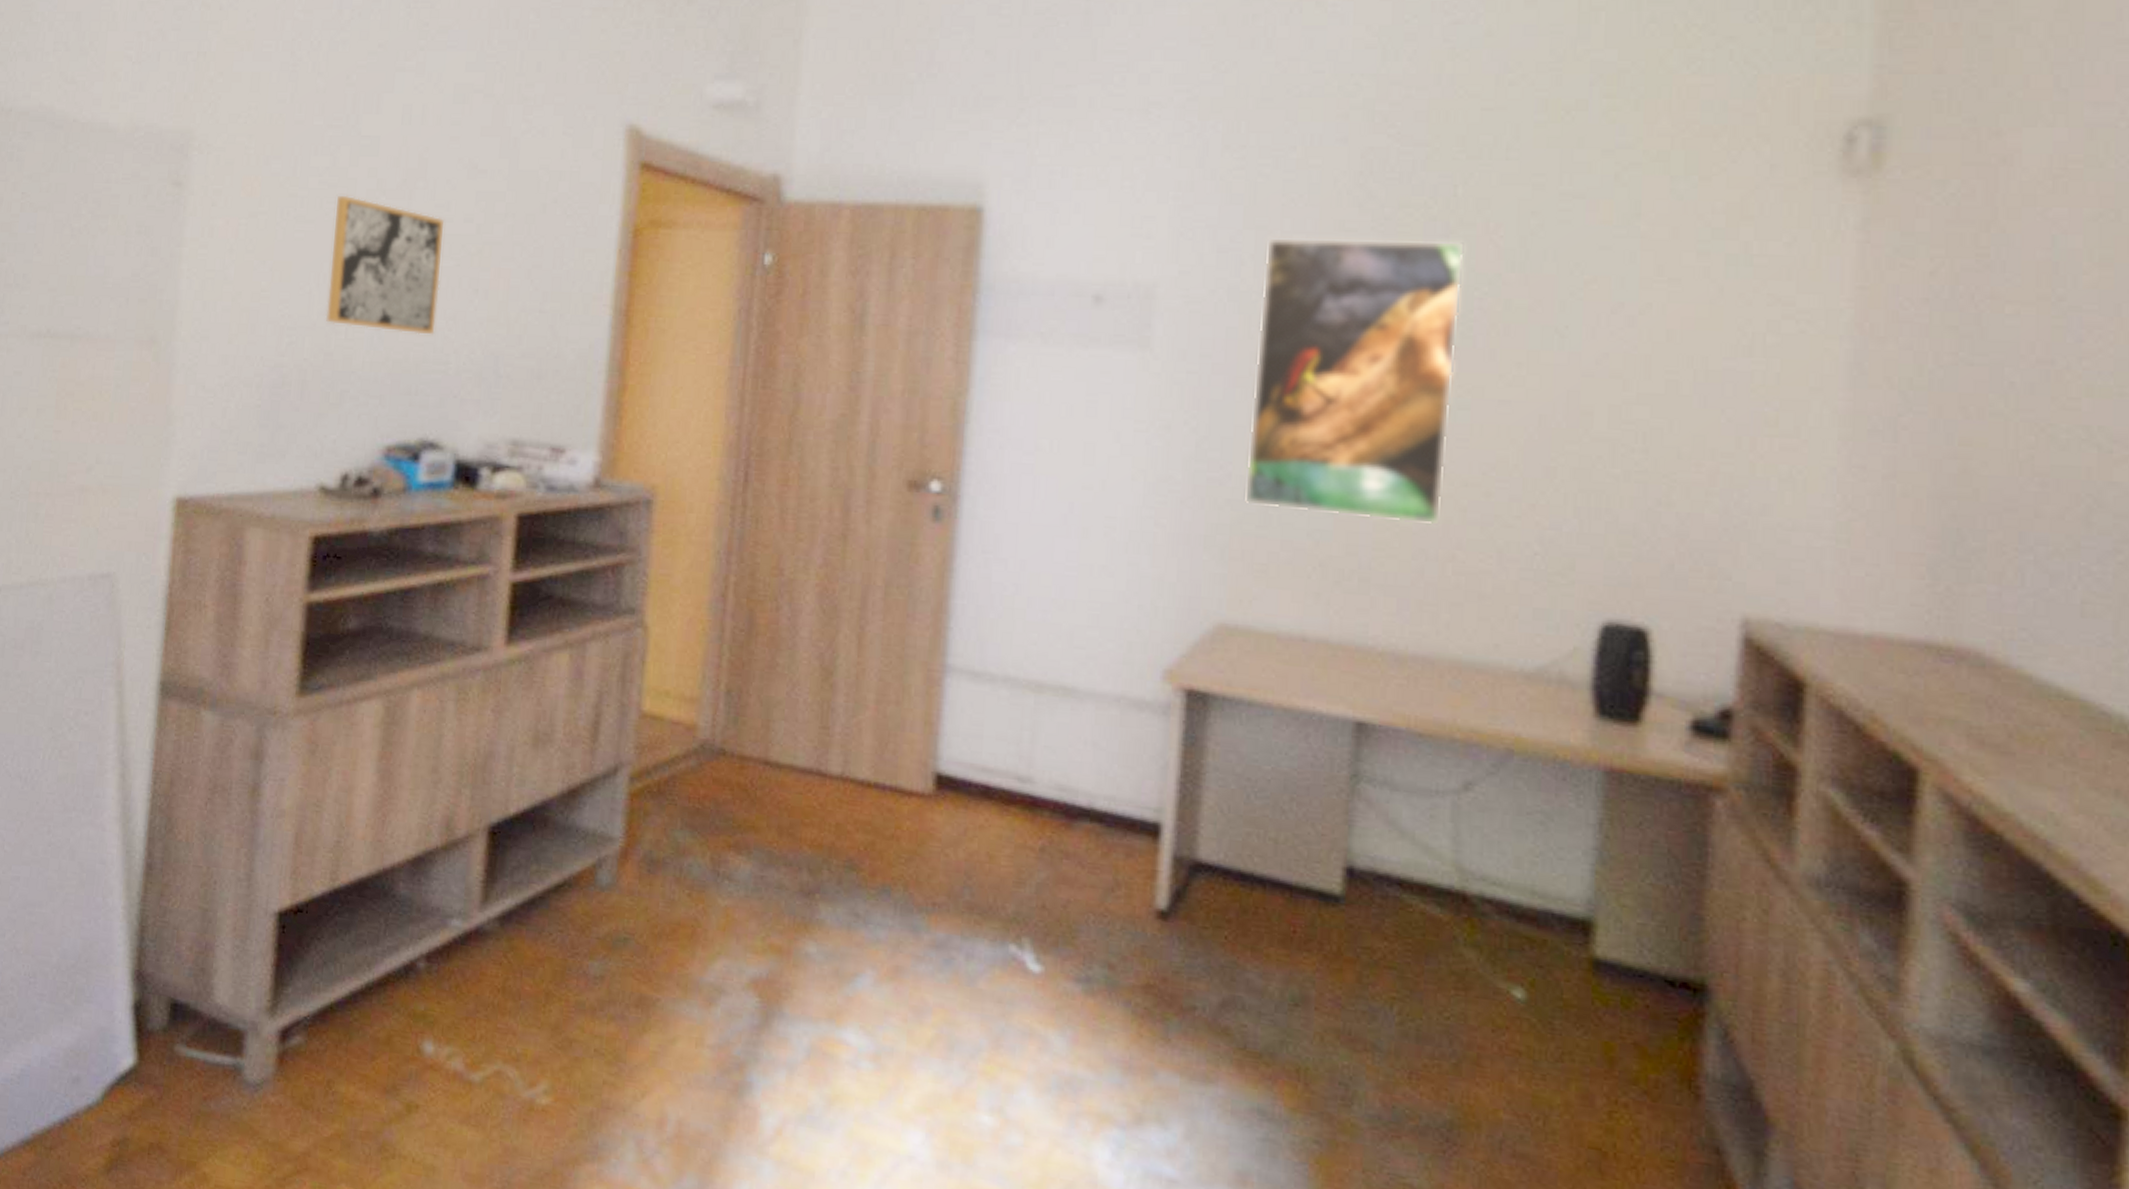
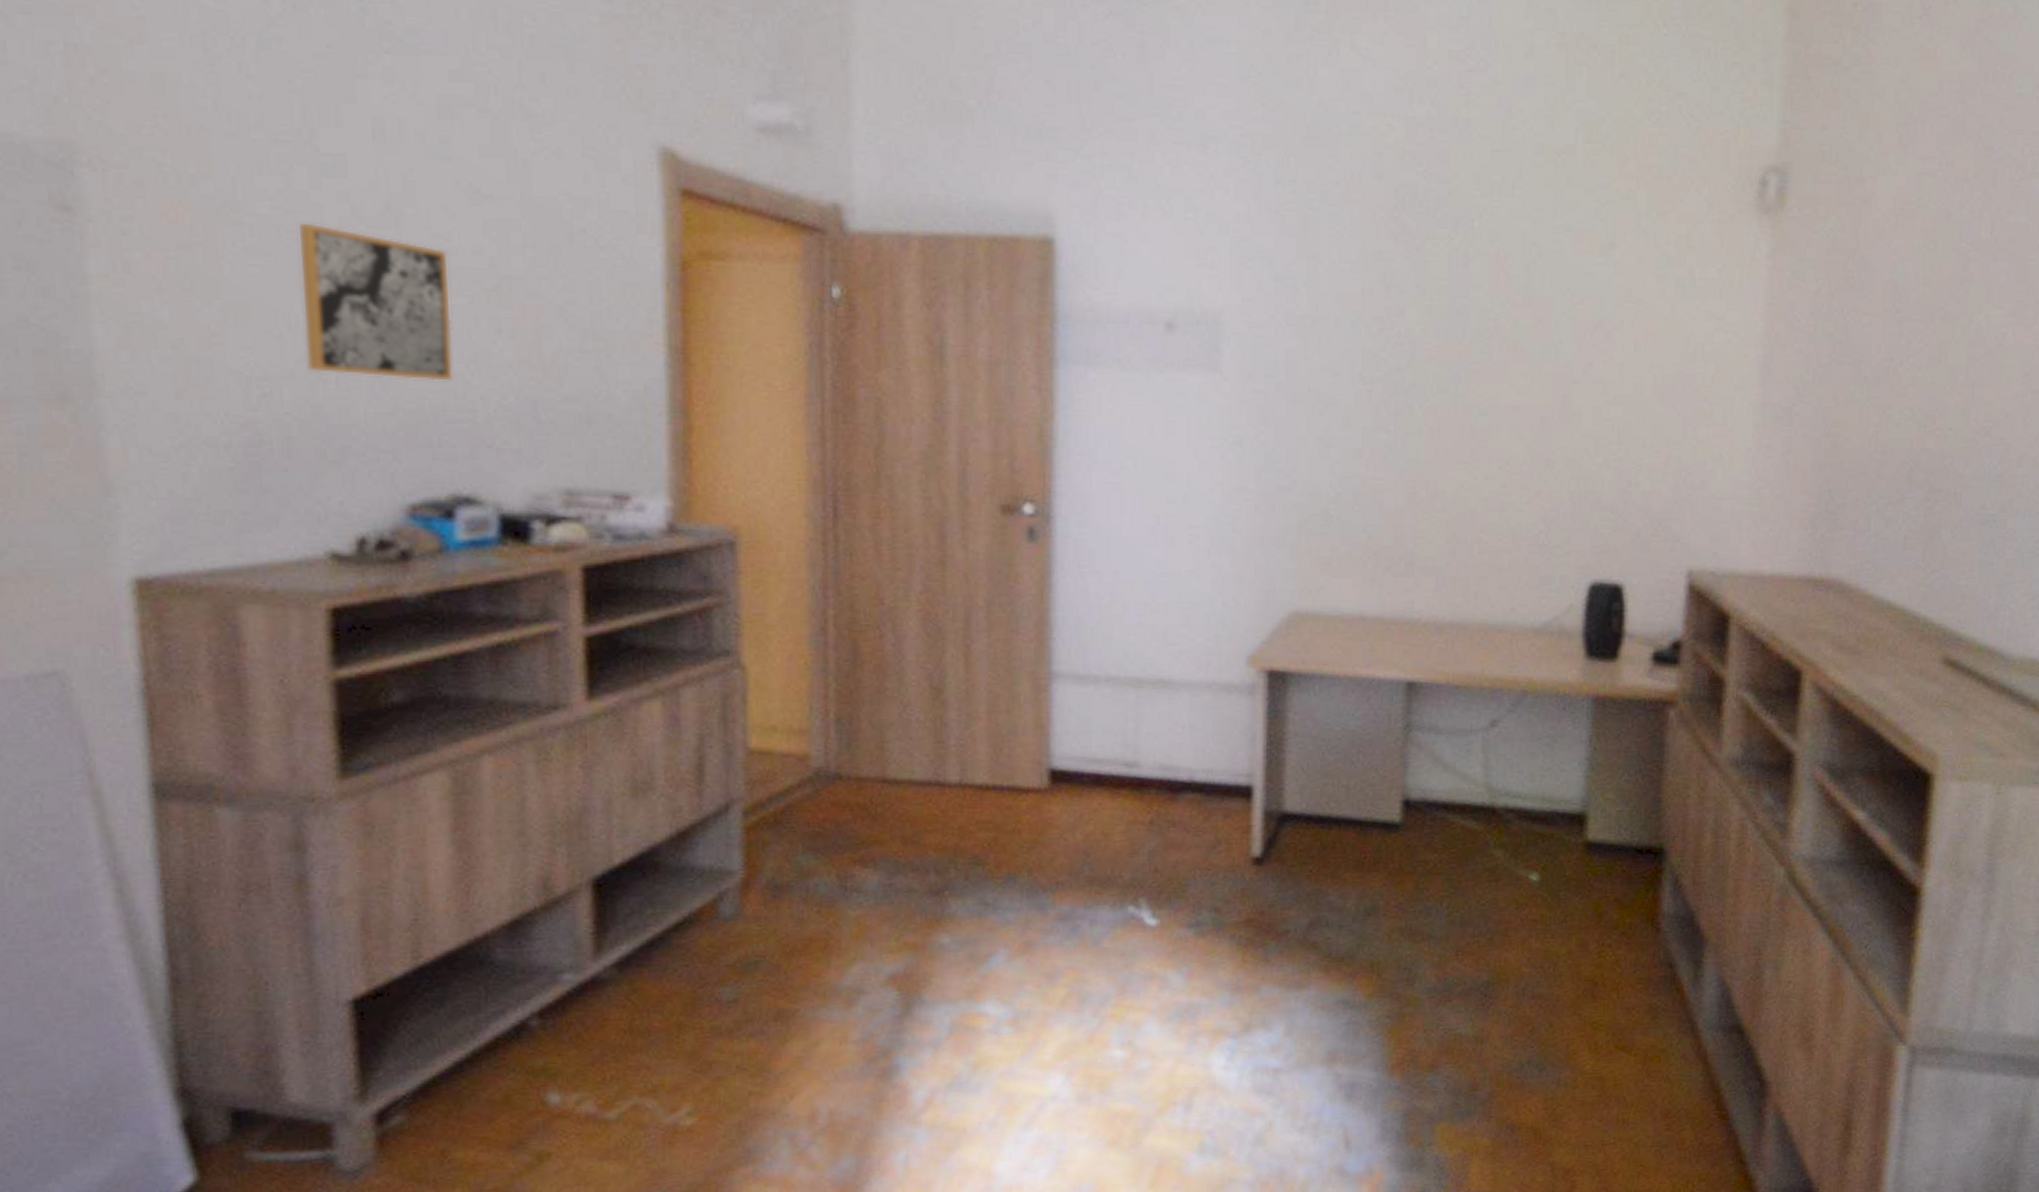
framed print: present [1244,236,1466,527] -> none [1308,265,1482,515]

